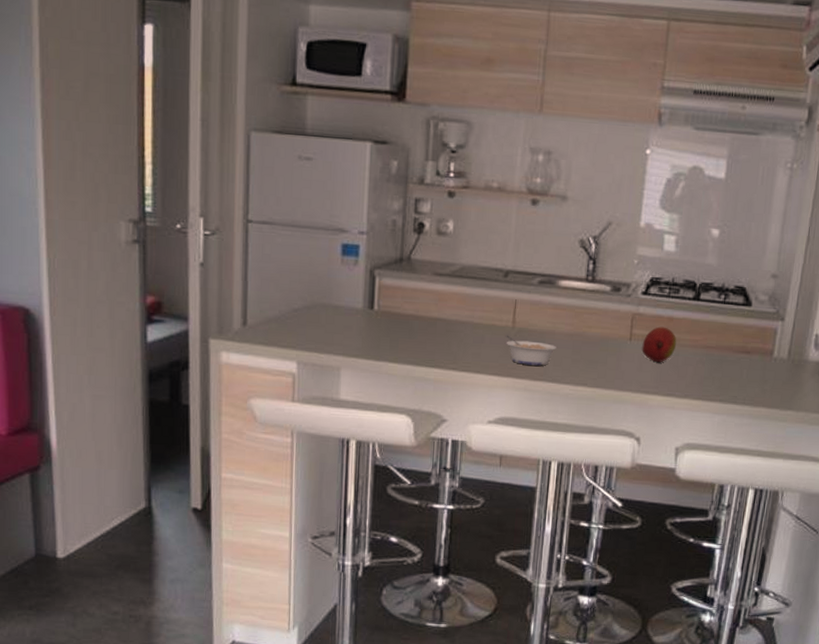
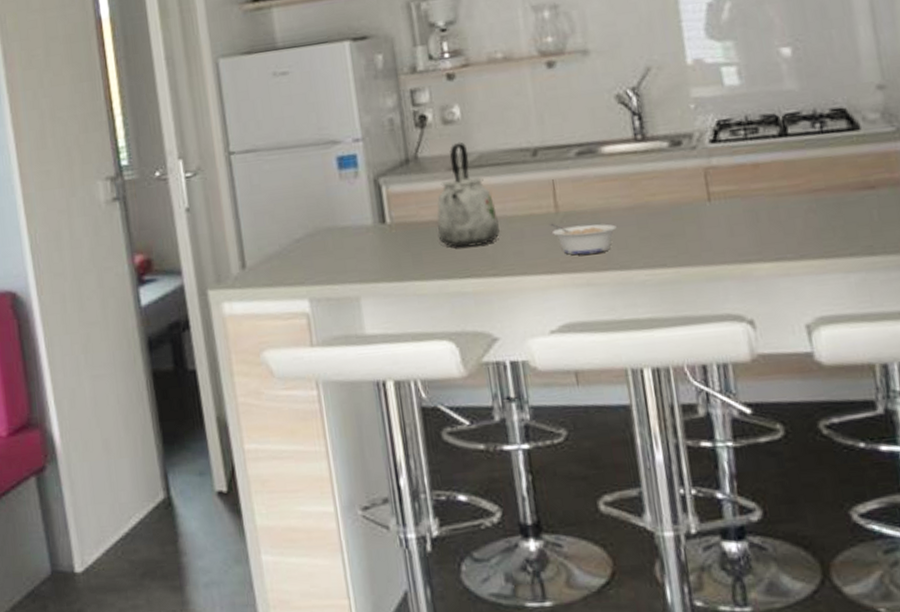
kettle: none [414,252,466,343] -> present [437,141,500,248]
fruit: present [642,326,677,363] -> none [726,176,772,222]

